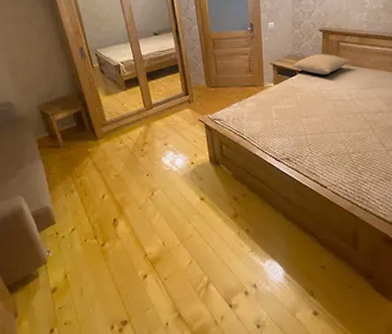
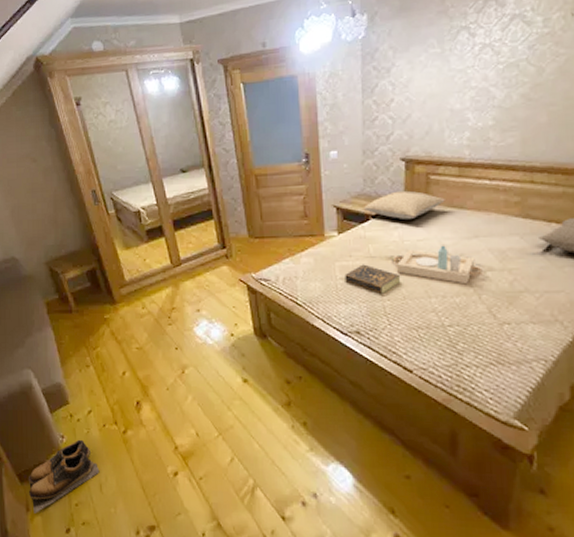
shoes: none [17,253,81,318] -> present [28,439,100,513]
book: none [278,107,319,130] -> present [345,264,401,294]
serving tray: none [314,94,376,122] -> present [394,245,483,285]

